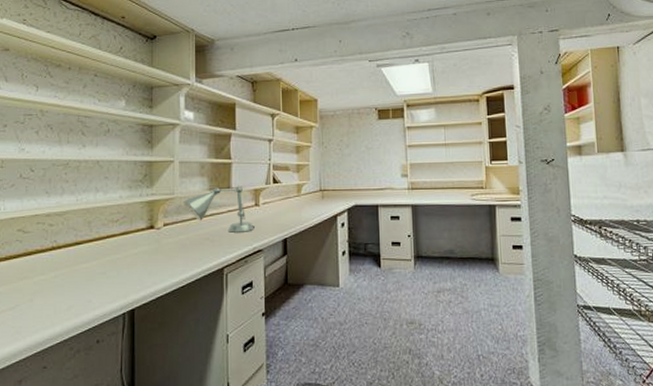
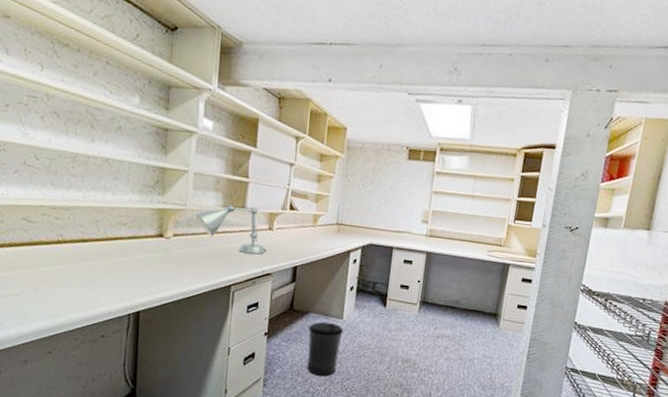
waste bin: none [306,292,341,353] -> present [307,321,343,376]

